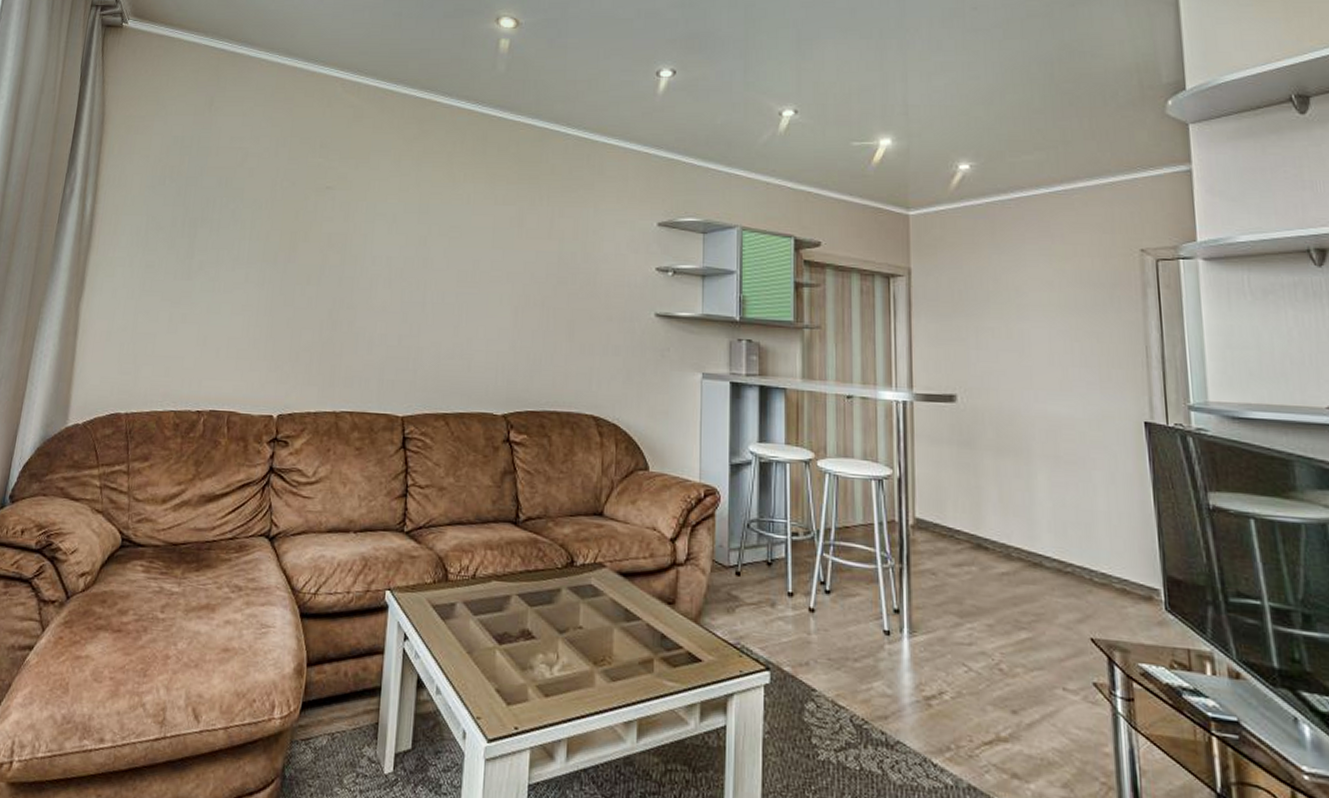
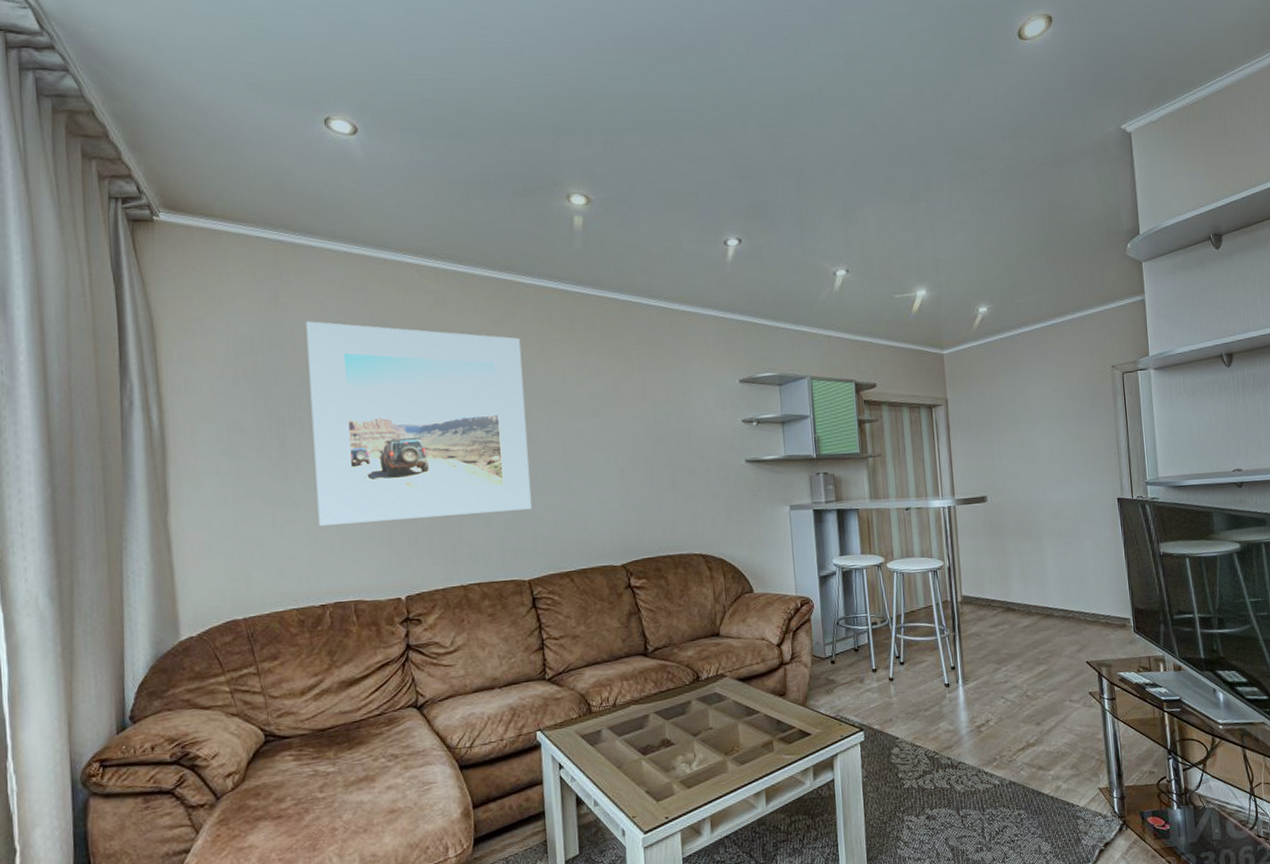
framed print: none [209,126,430,339] -> present [306,321,532,526]

